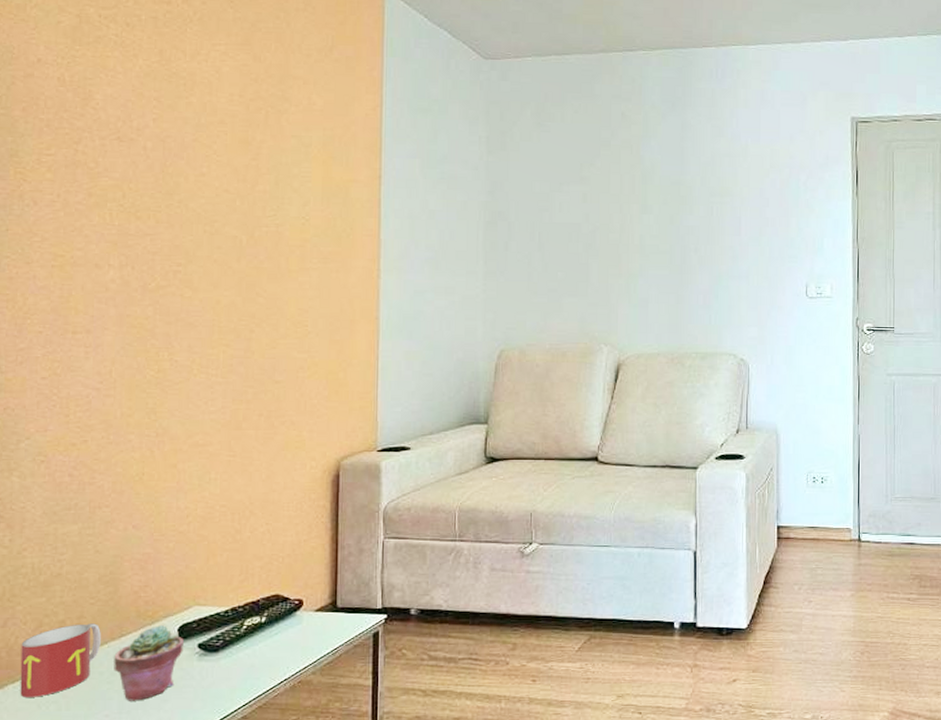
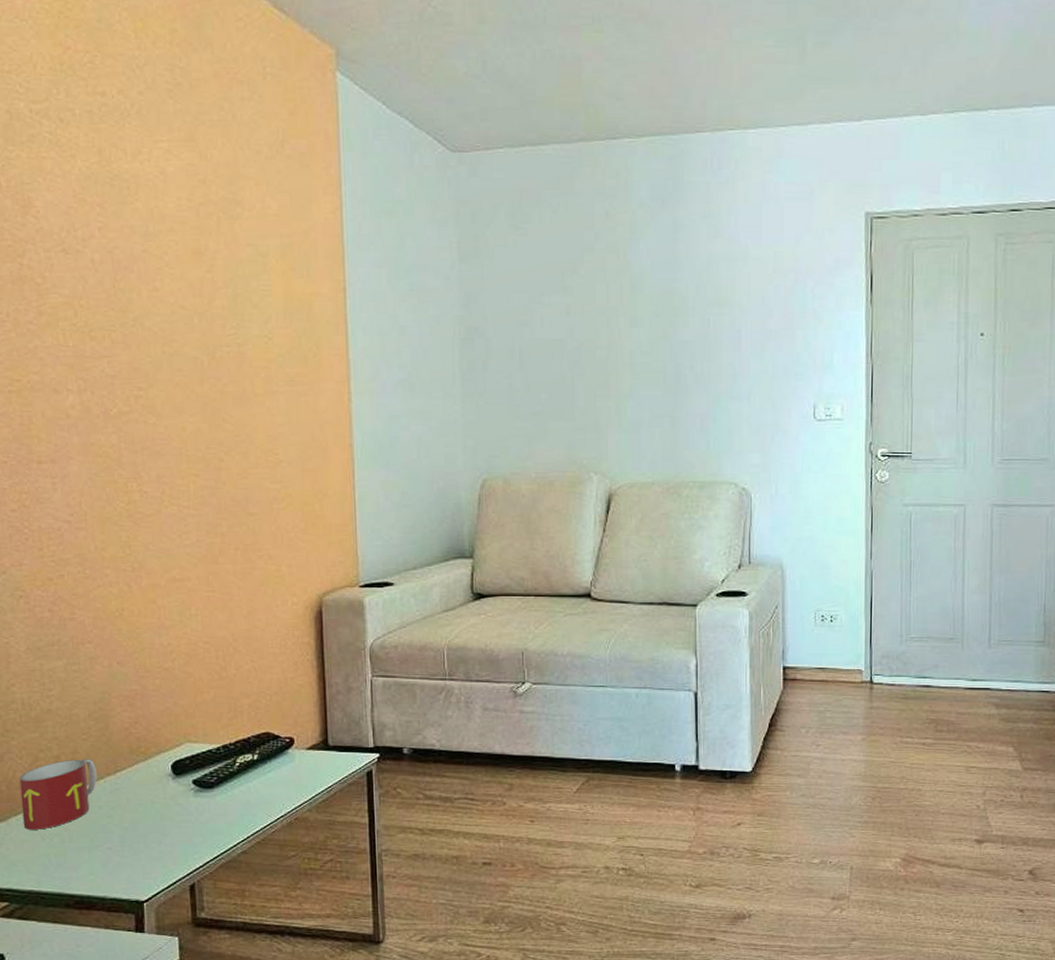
potted succulent: present [114,625,184,701] -> none [111,762,179,835]

